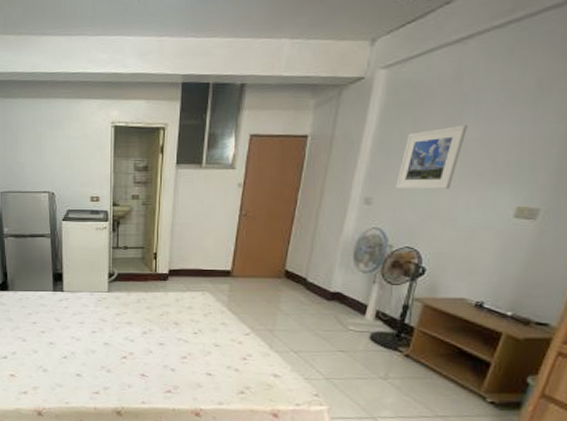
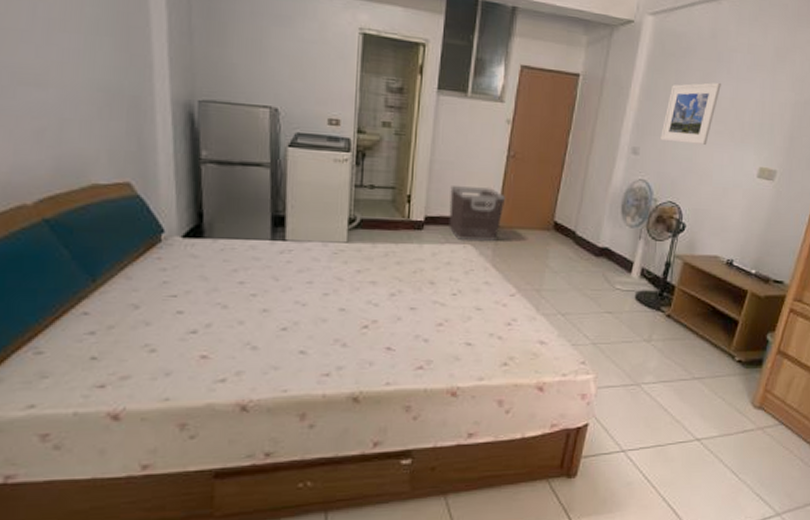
clothes hamper: none [189,244,239,289] -> present [448,186,506,242]

